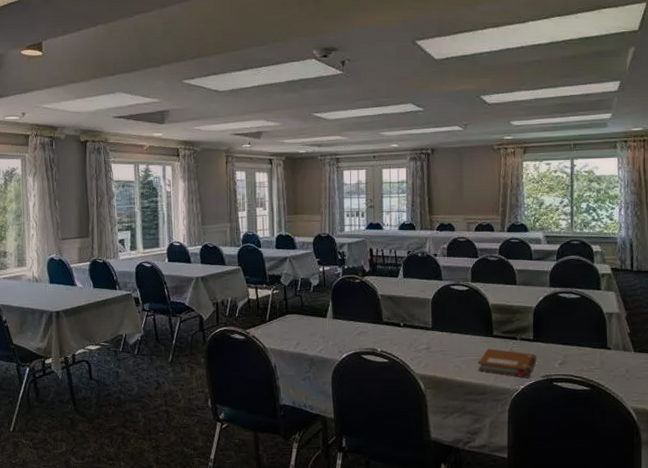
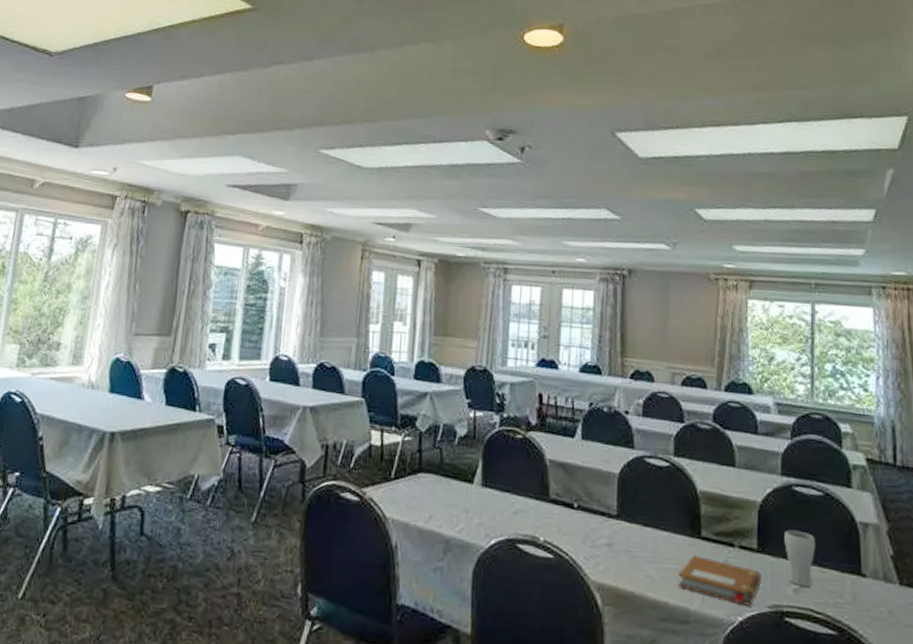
drinking glass: none [552,323,574,360] -> present [784,529,815,587]

